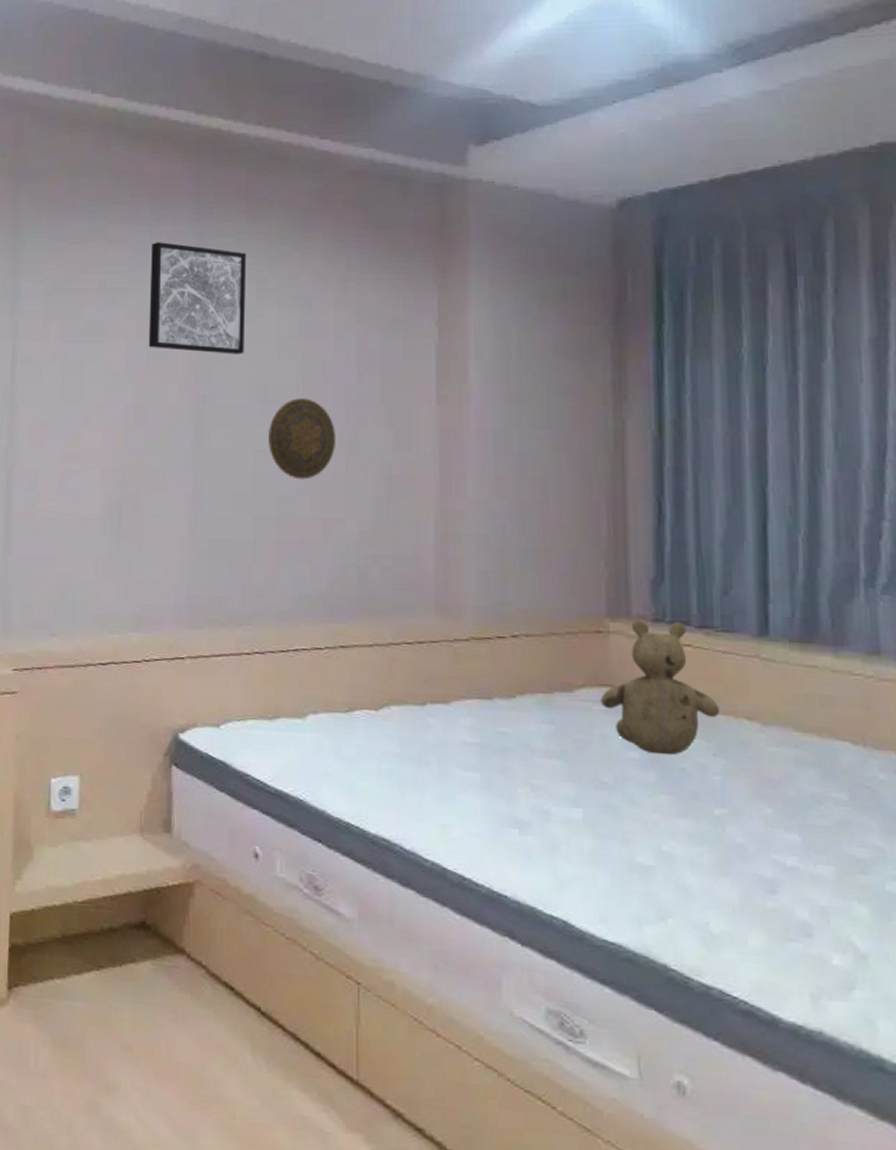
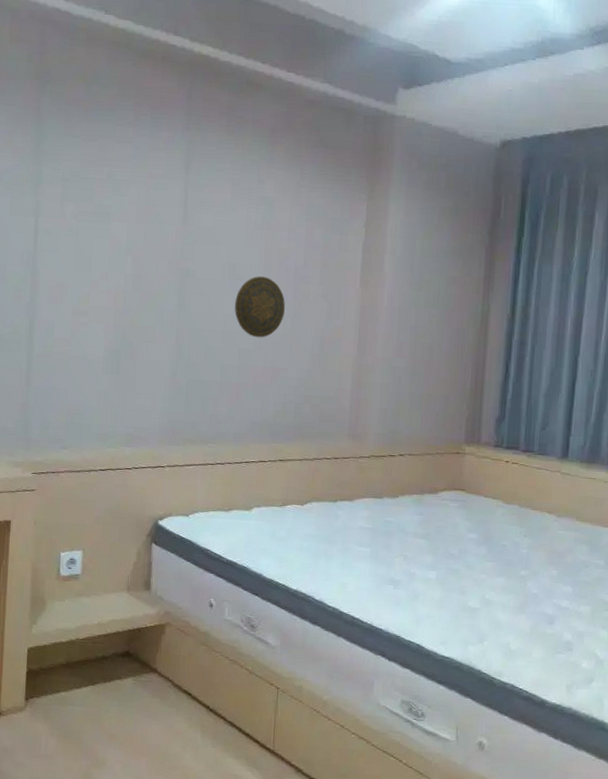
wall art: present [148,242,247,354] -> none [145,145,225,240]
teddy bear: present [600,619,719,756] -> none [455,445,531,536]

